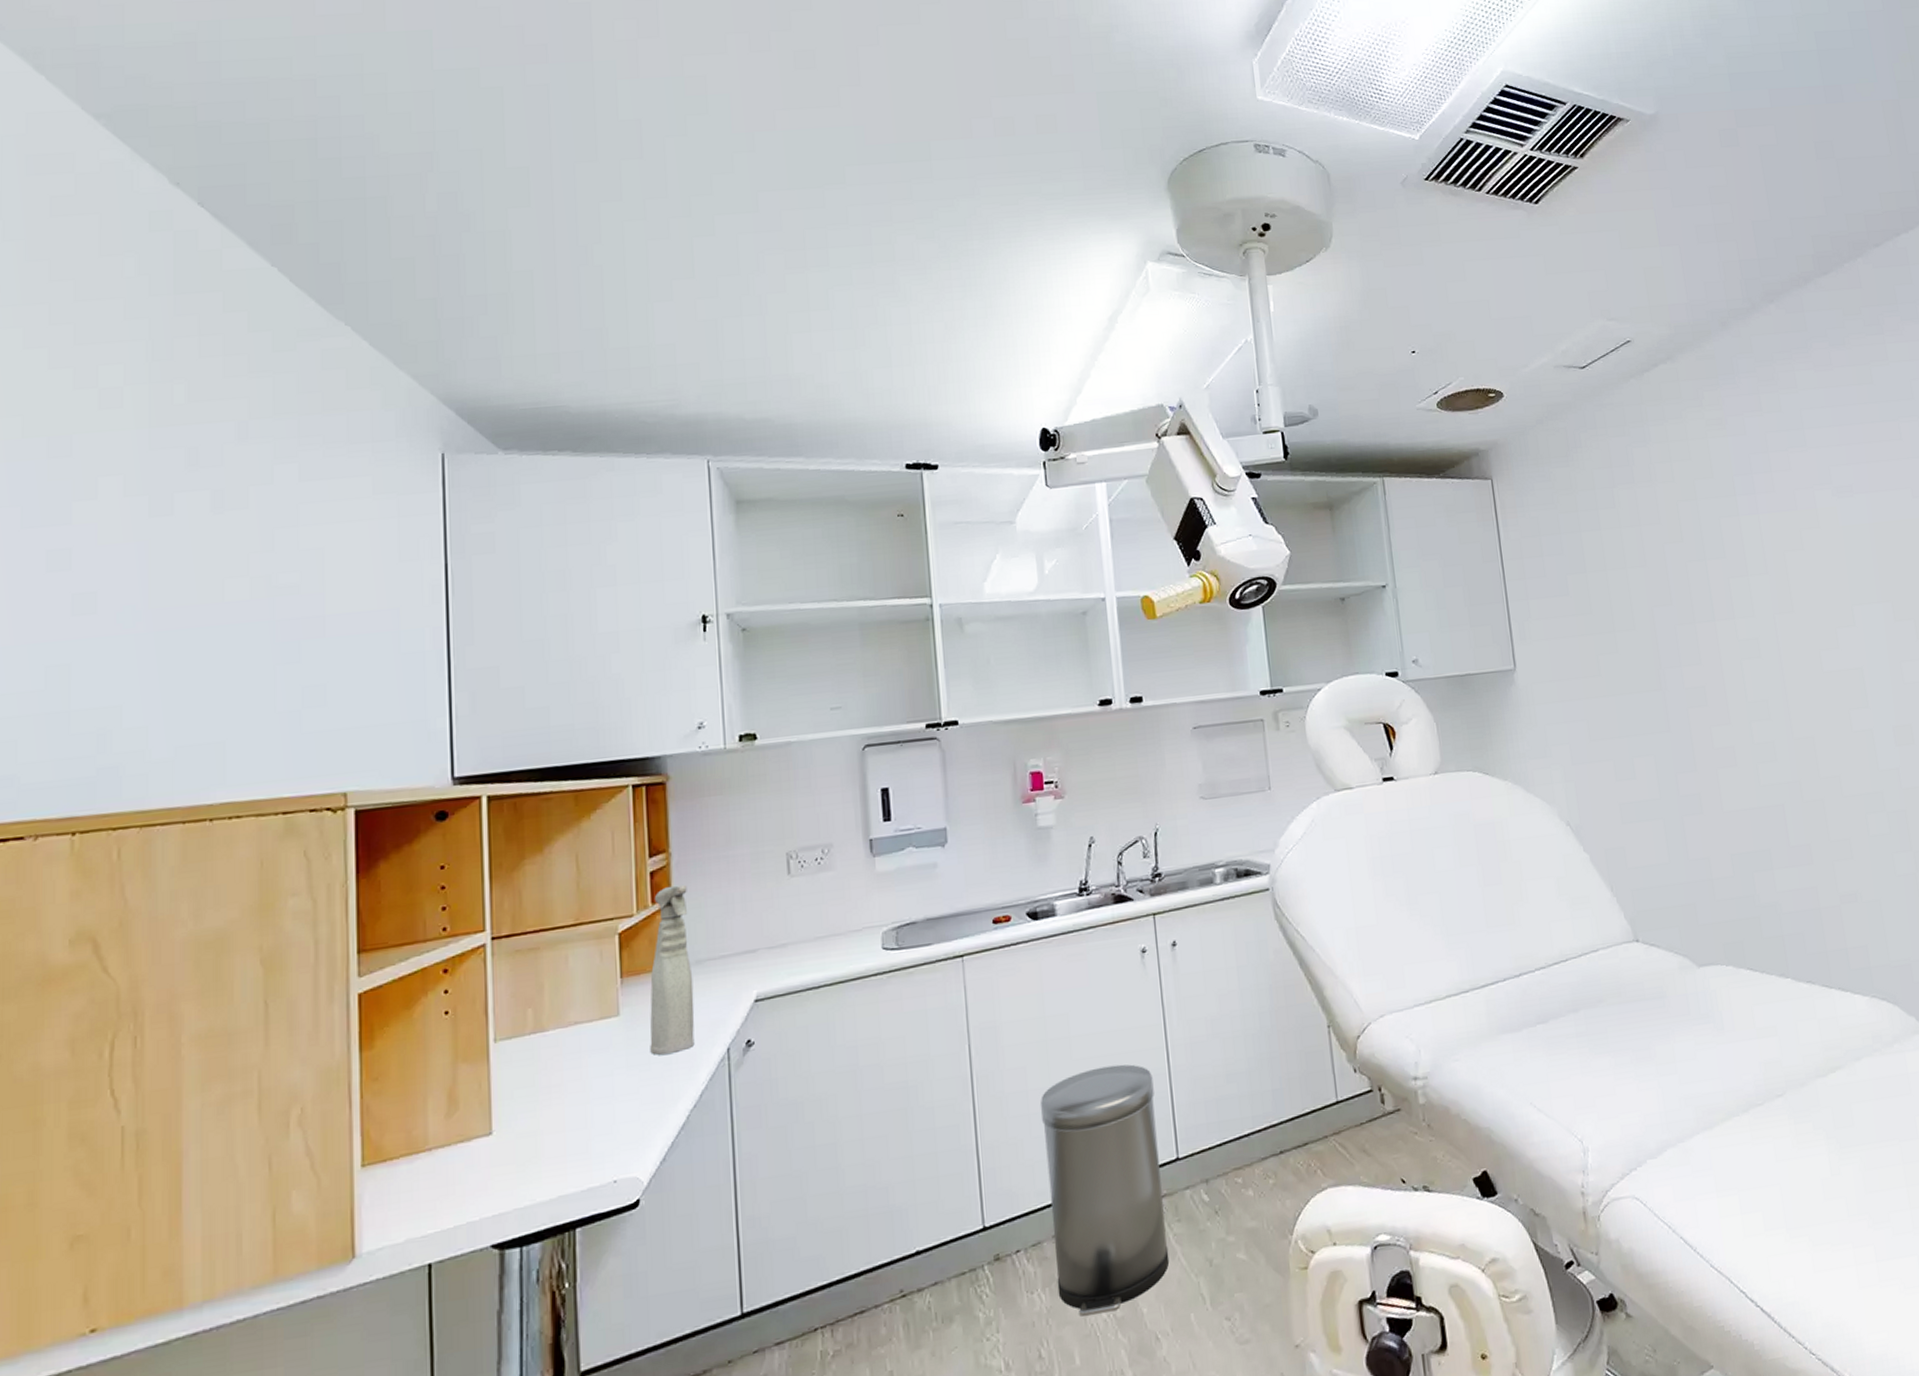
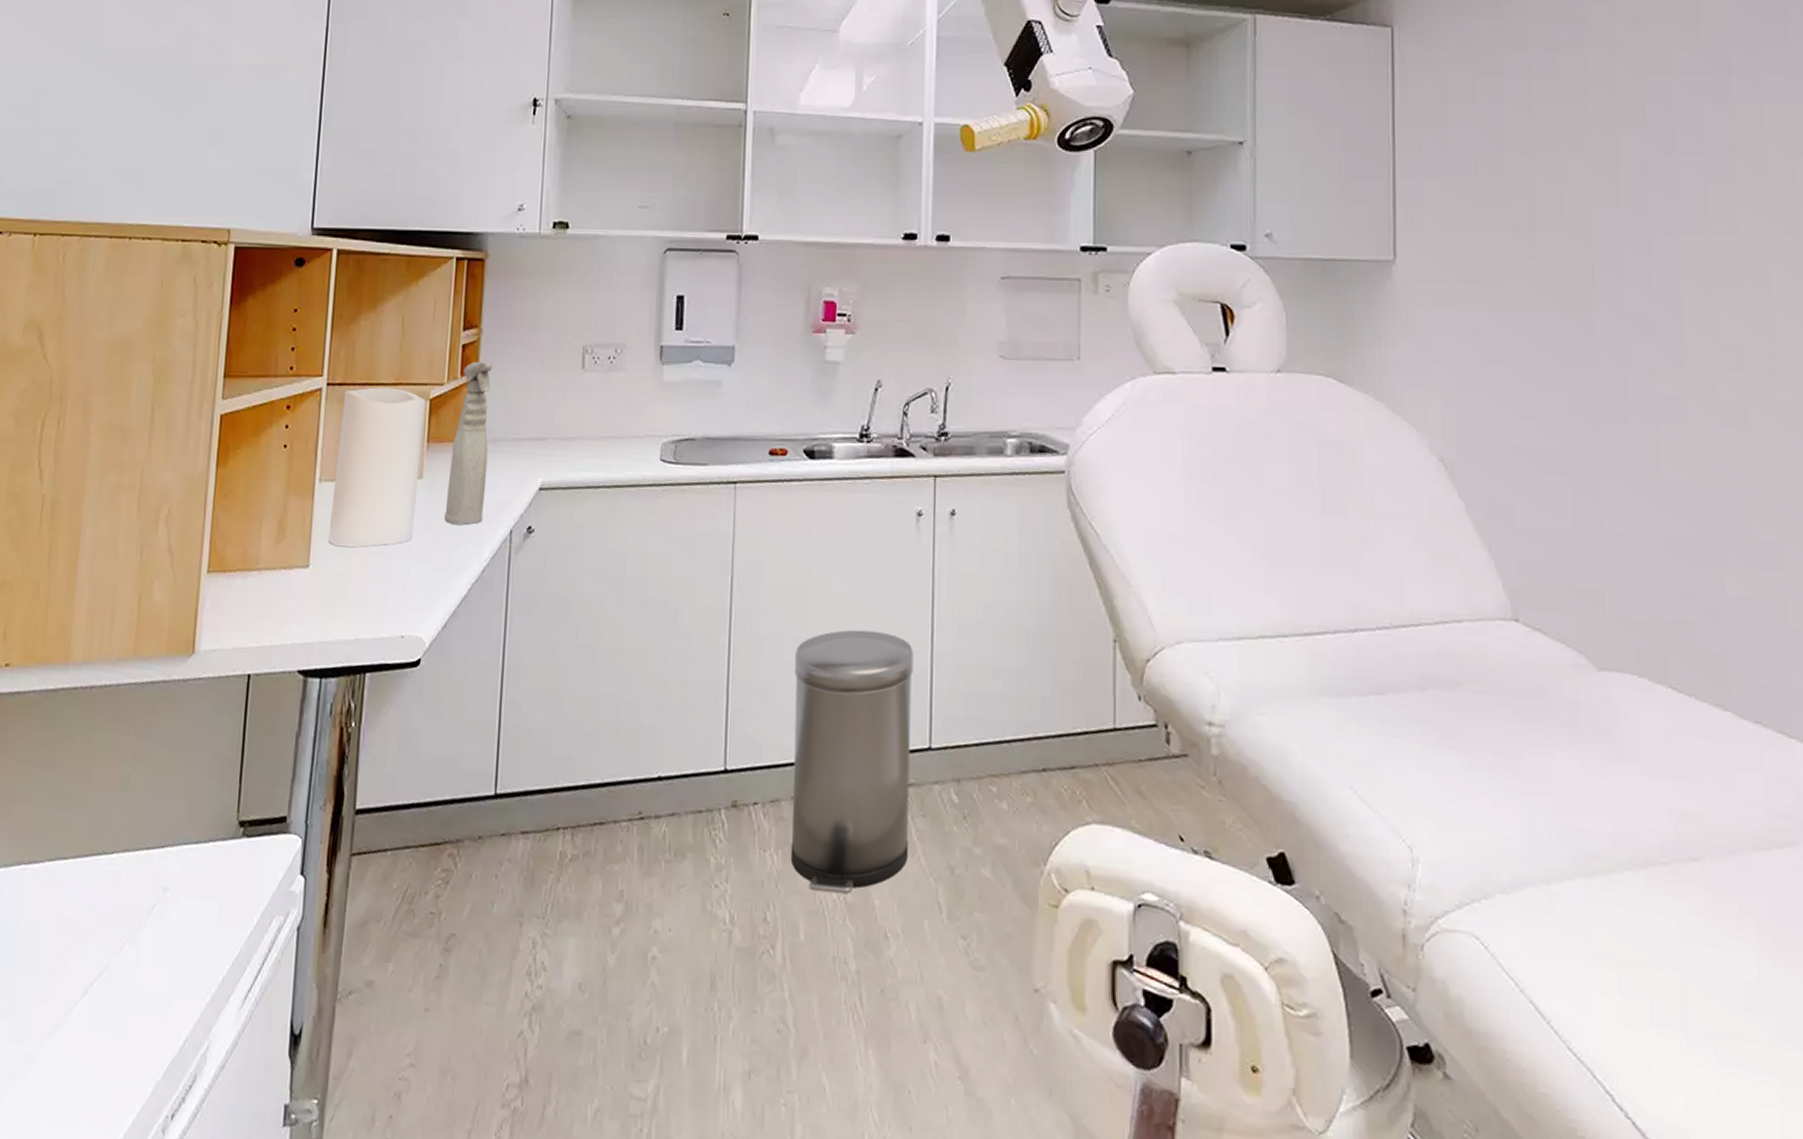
container: none [512,928,615,1106] -> present [328,387,426,548]

